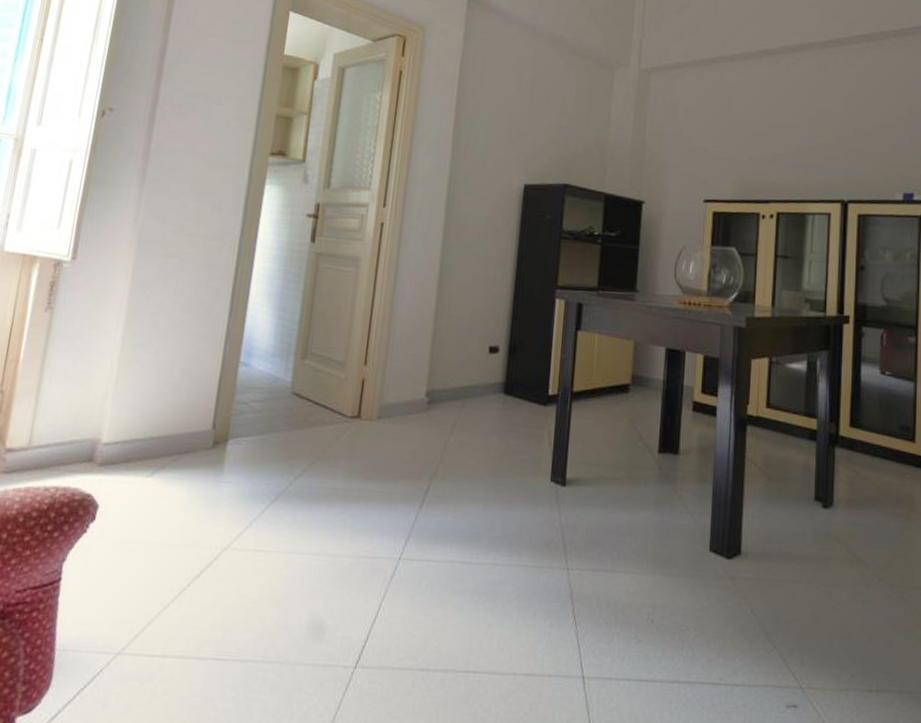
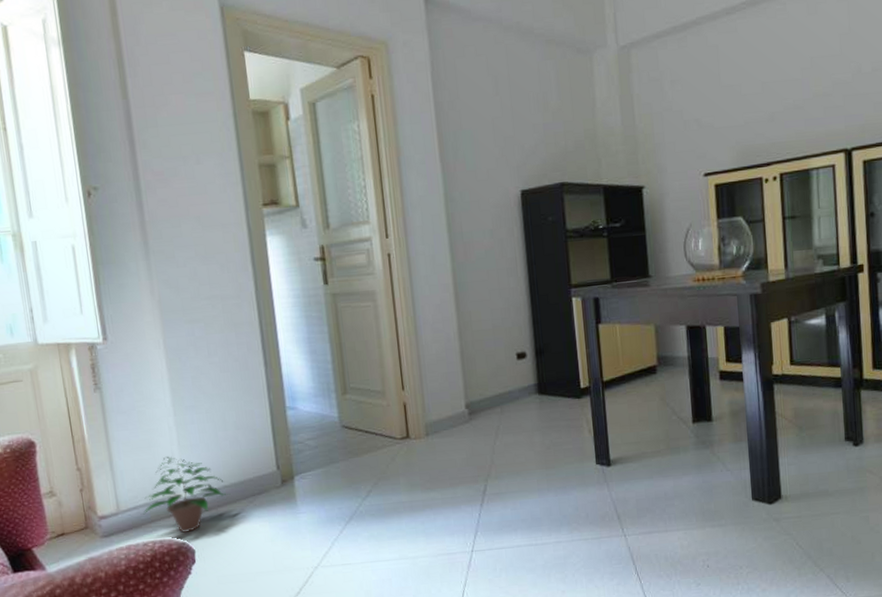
potted plant: none [54,393,156,484] -> present [143,456,231,534]

